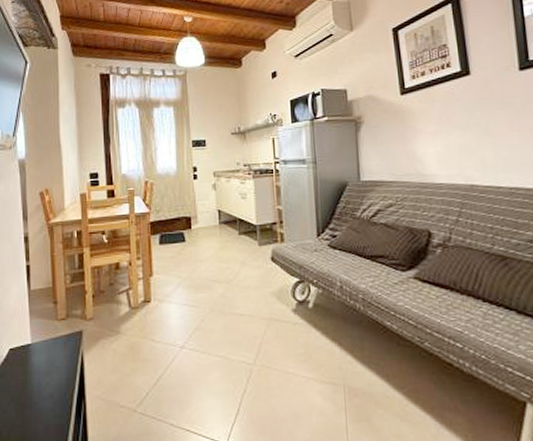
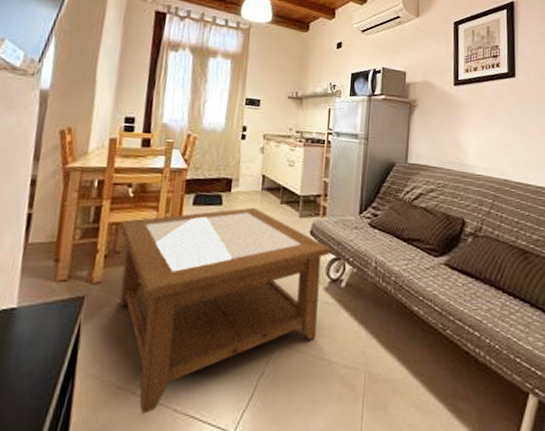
coffee table: none [101,240,294,429] -> present [119,207,331,414]

